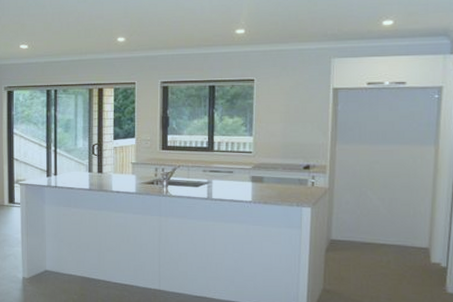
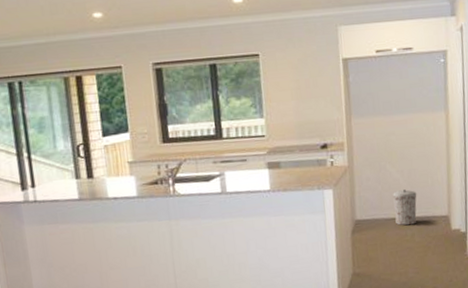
trash can: none [371,217,397,252] -> present [393,189,417,226]

